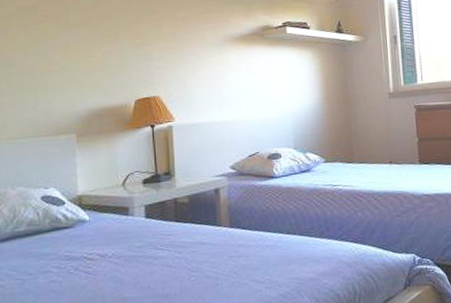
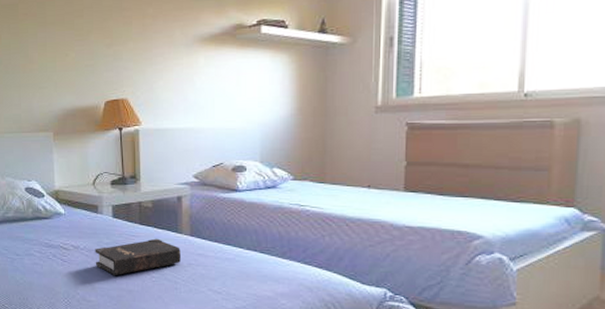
hardback book: none [125,234,221,282] -> present [95,238,181,276]

